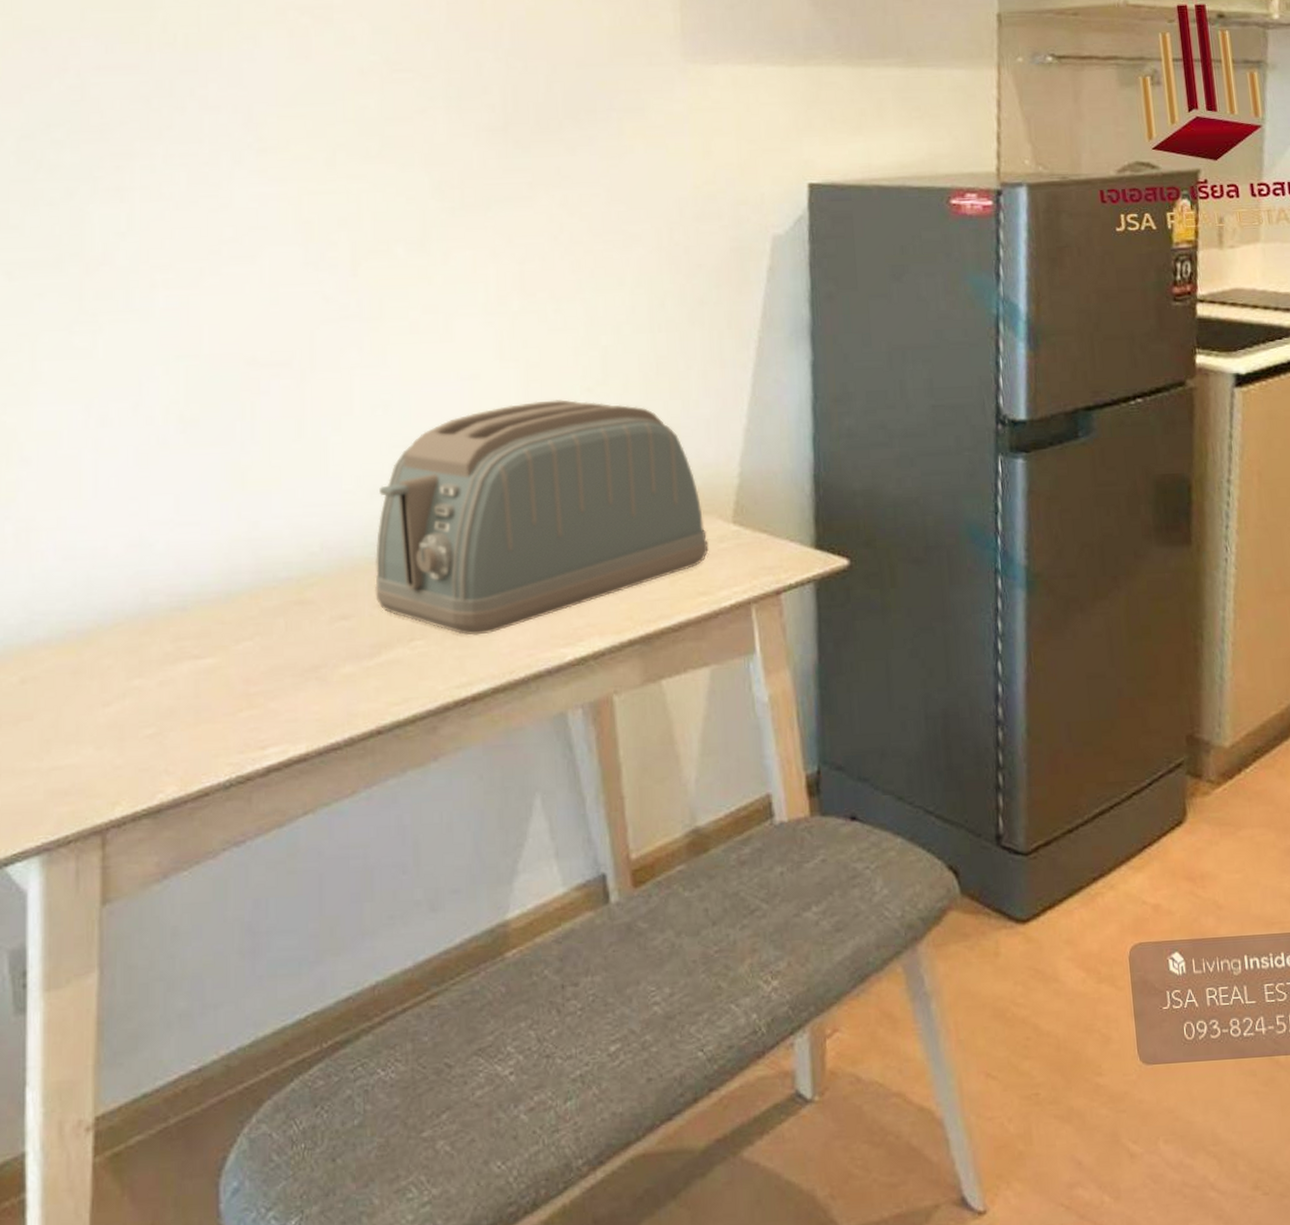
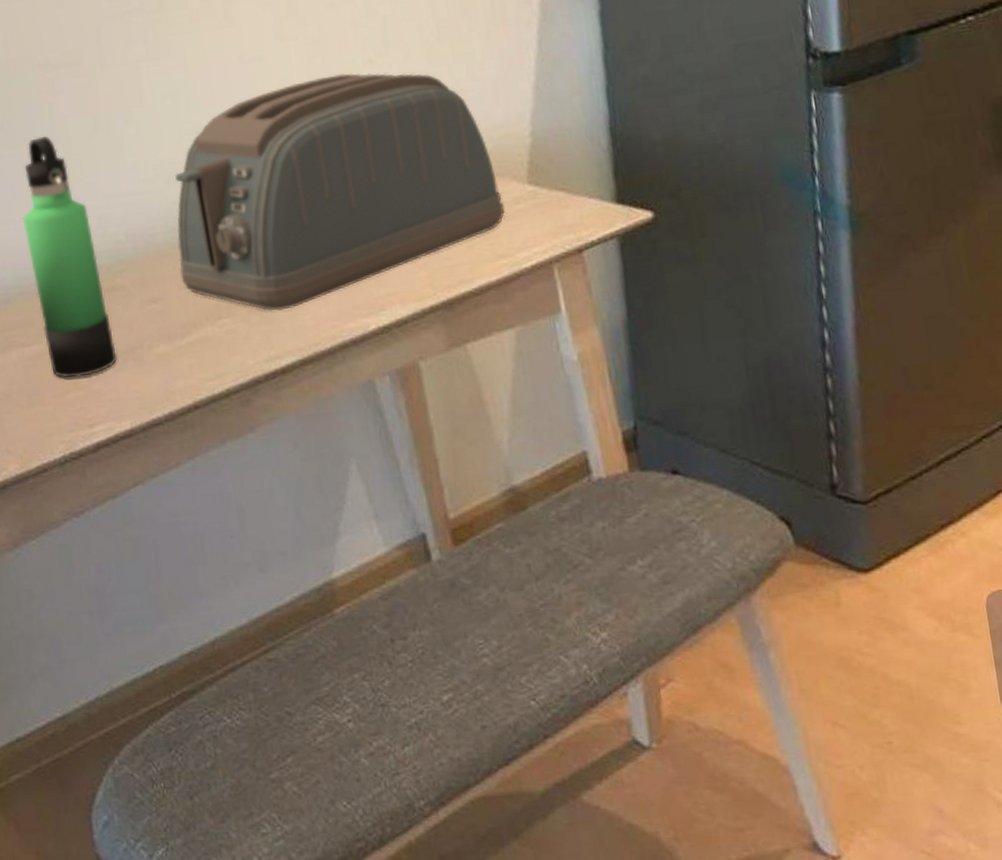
thermos bottle: none [209,436,298,695] -> present [22,135,117,378]

